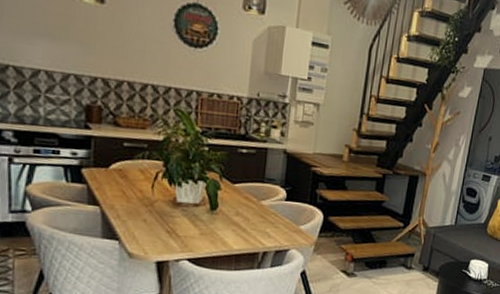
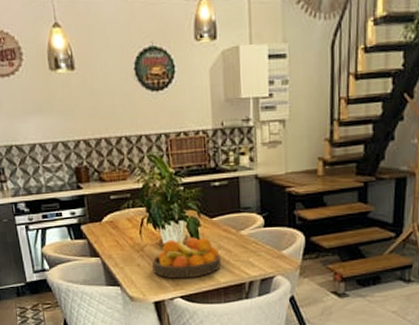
fruit bowl: none [160,198,238,242] -> present [152,237,222,279]

